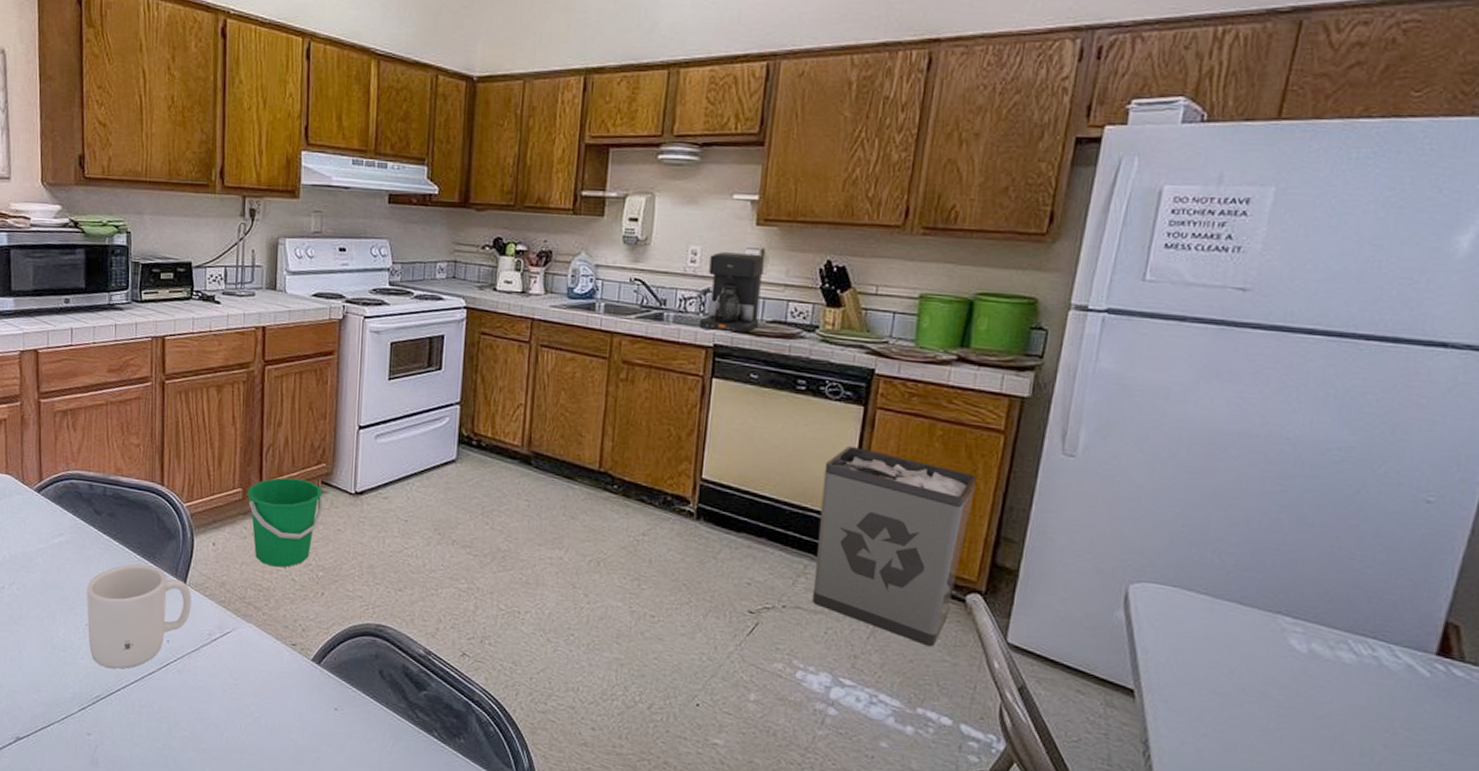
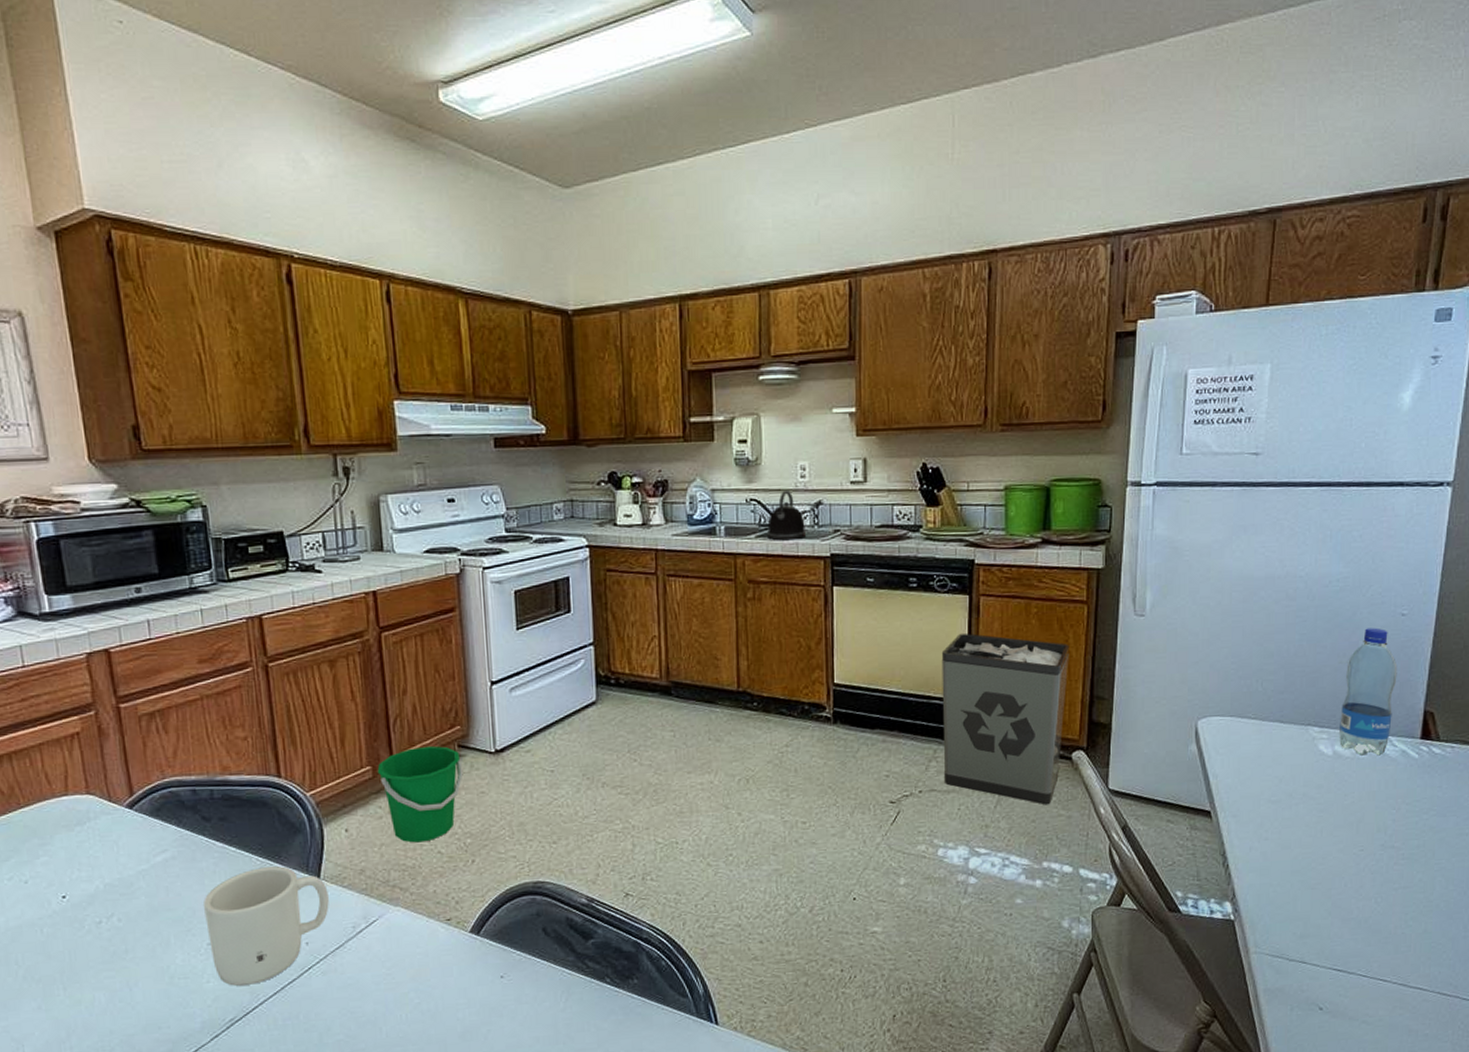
kettle: none [648,274,691,326] -> present [767,490,807,541]
coffee maker: present [699,252,763,334] -> none [816,463,869,541]
bottle: none [1318,511,1413,666] -> present [1338,628,1398,756]

